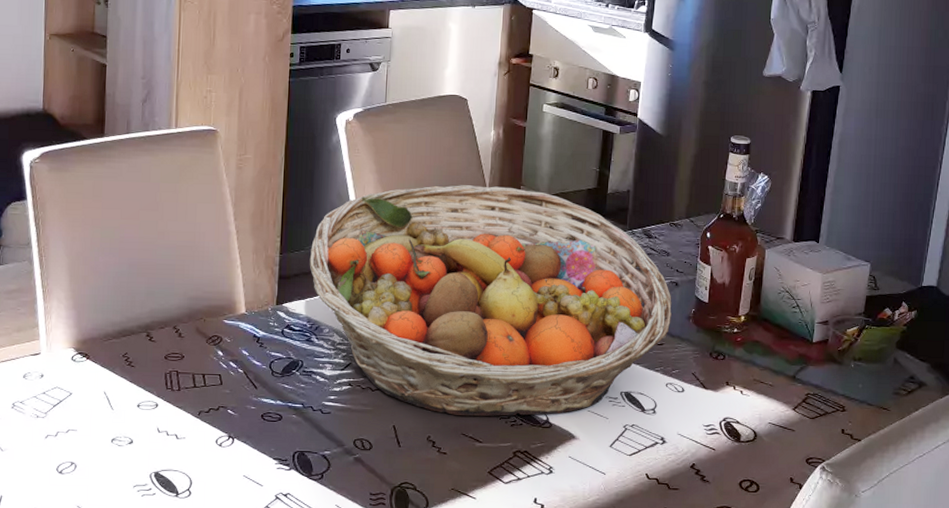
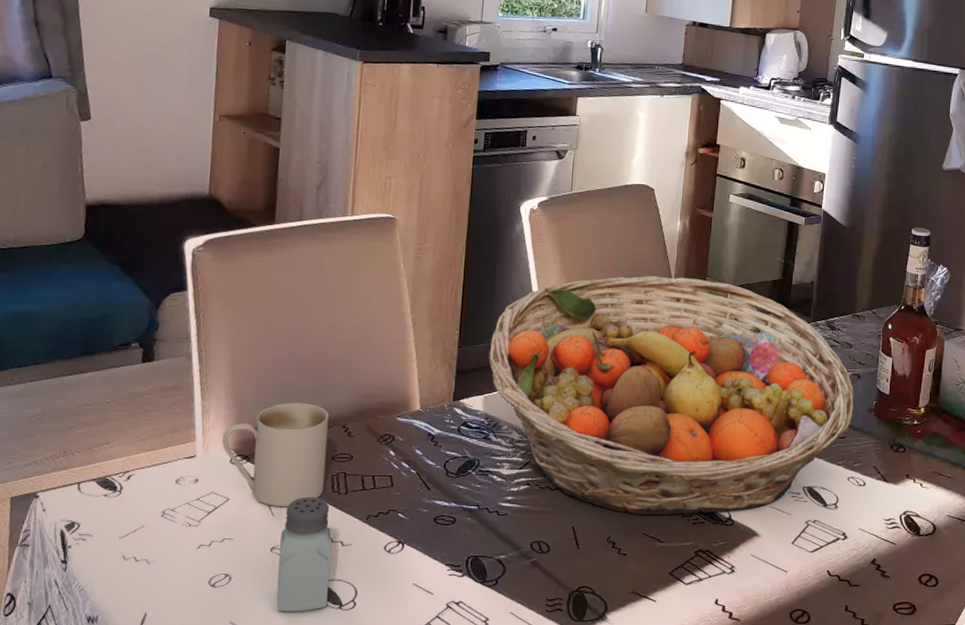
mug: none [63,305,161,401] -> present [222,403,330,506]
saltshaker: none [118,392,167,499] -> present [276,496,332,612]

